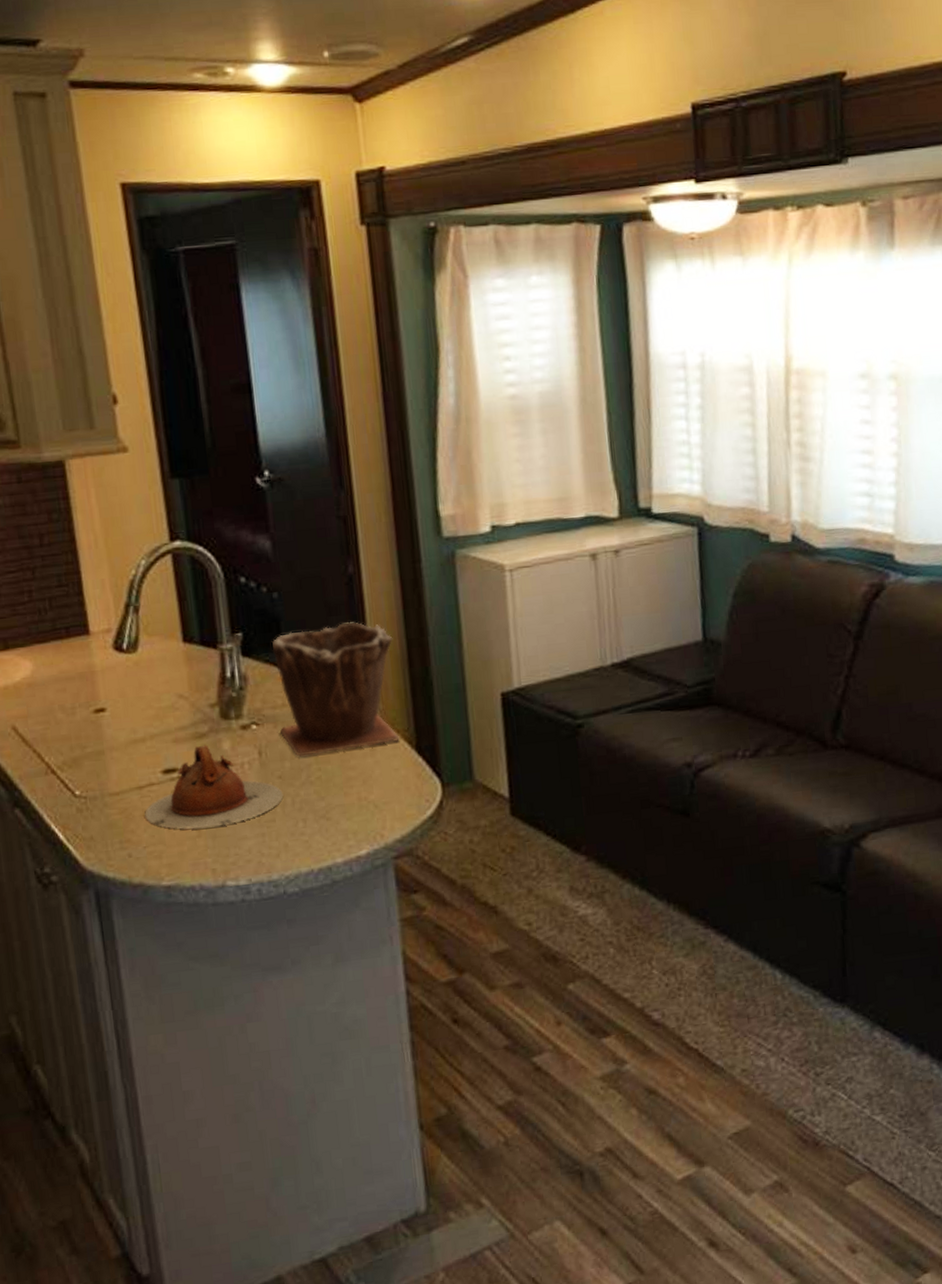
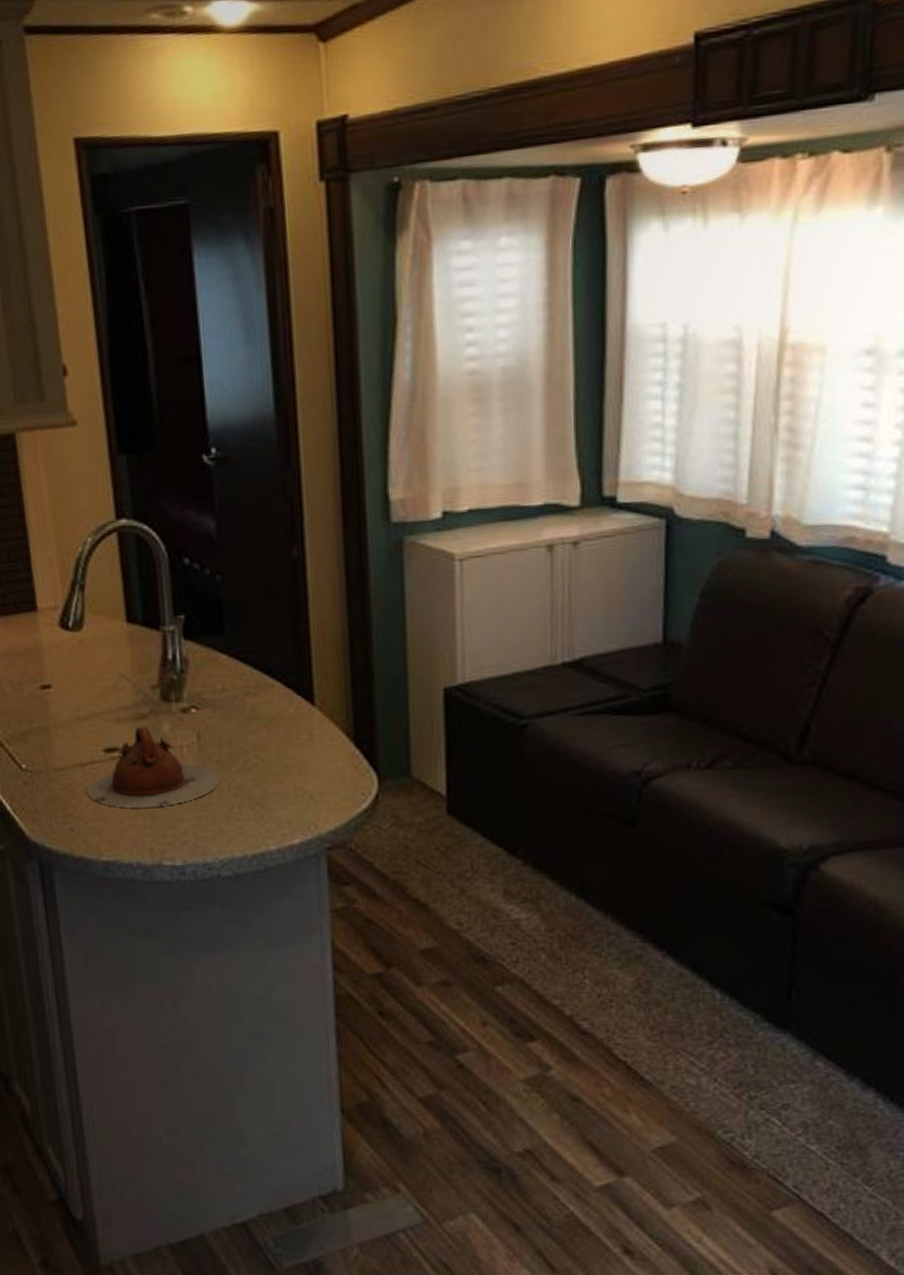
plant pot: present [272,622,401,757] -> none [213,608,339,743]

